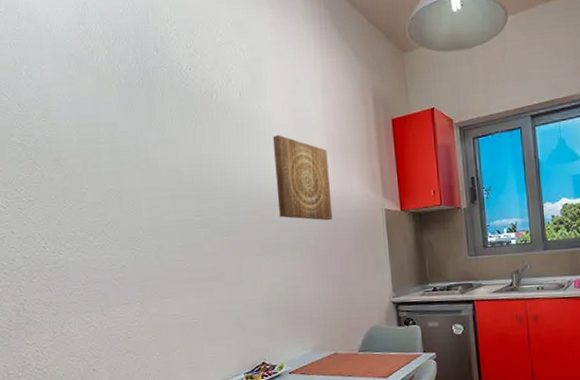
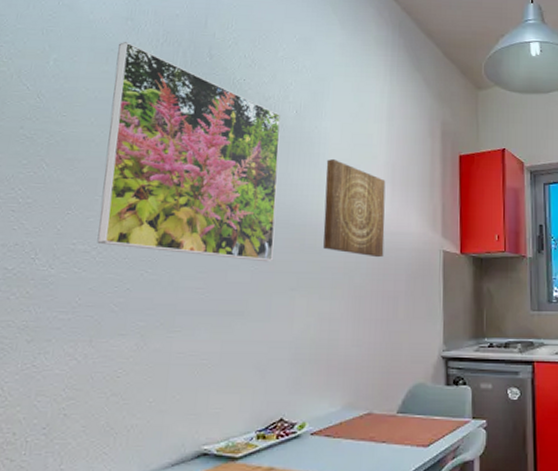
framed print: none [77,45,238,234] -> present [97,41,282,262]

